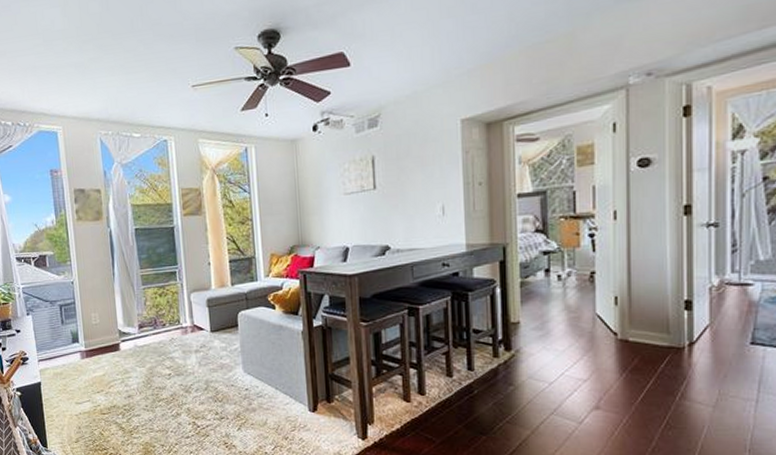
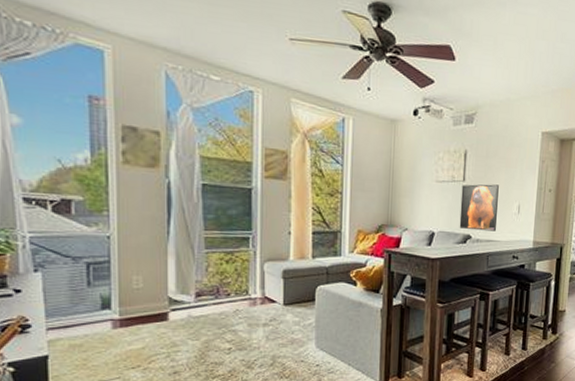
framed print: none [373,187,419,241] -> present [459,184,499,231]

